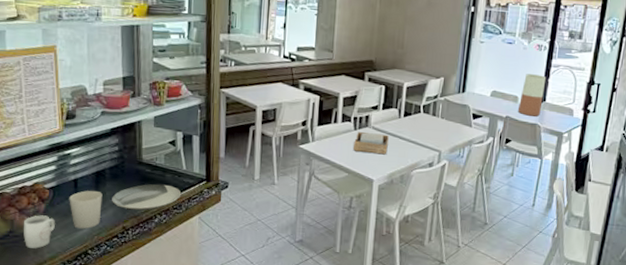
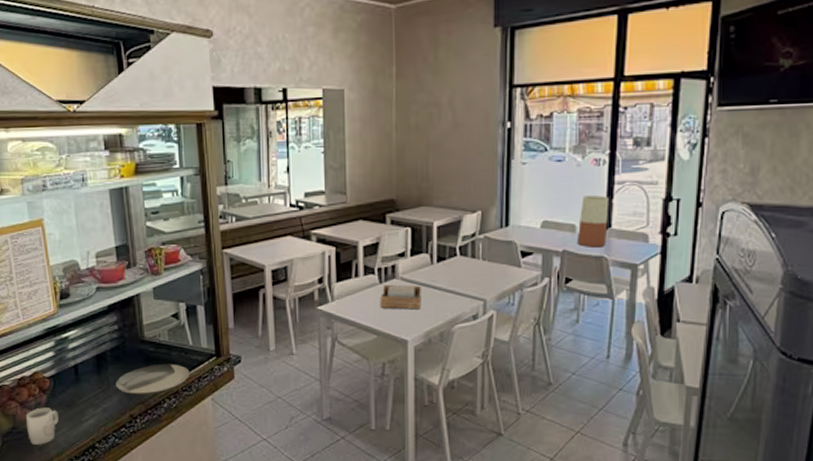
dixie cup: present [69,190,103,229] -> none [70,376,106,420]

